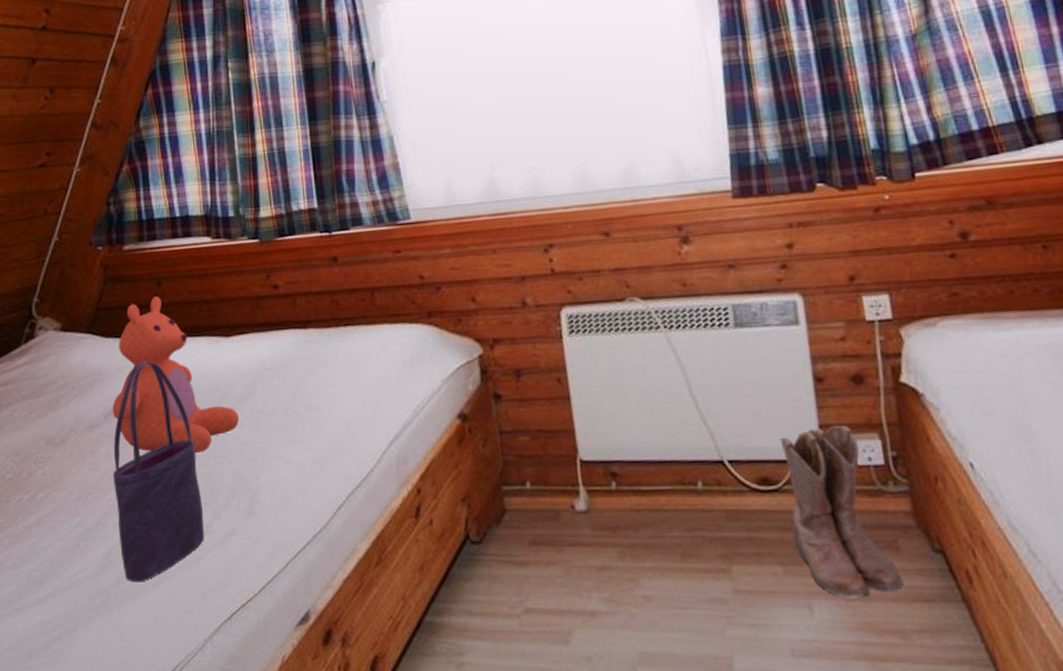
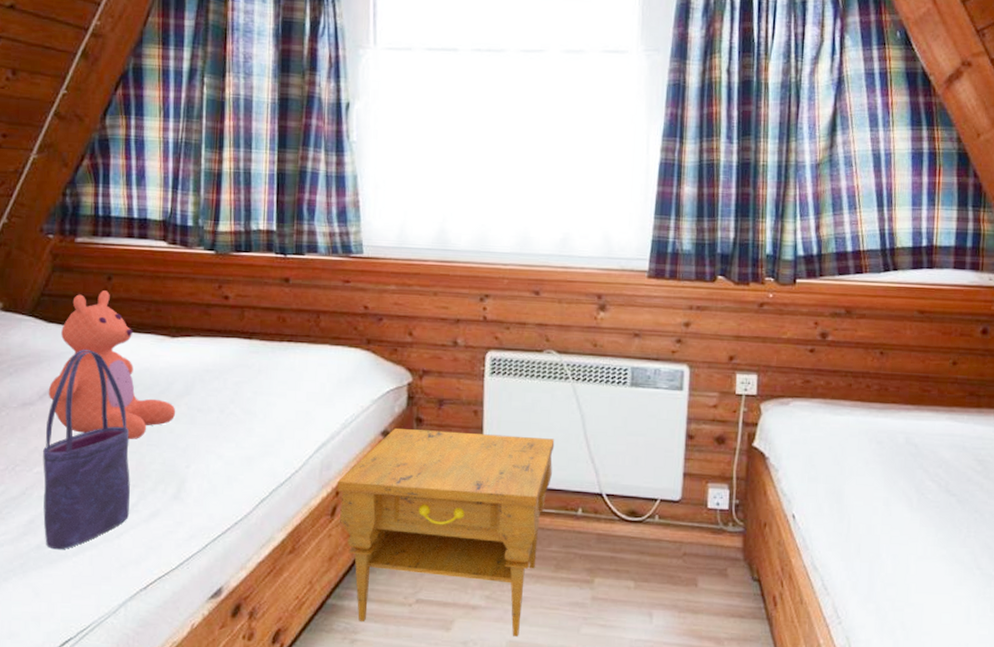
nightstand: none [417,400,660,646] -> present [336,427,555,637]
boots: present [780,425,904,598] -> none [646,474,726,611]

